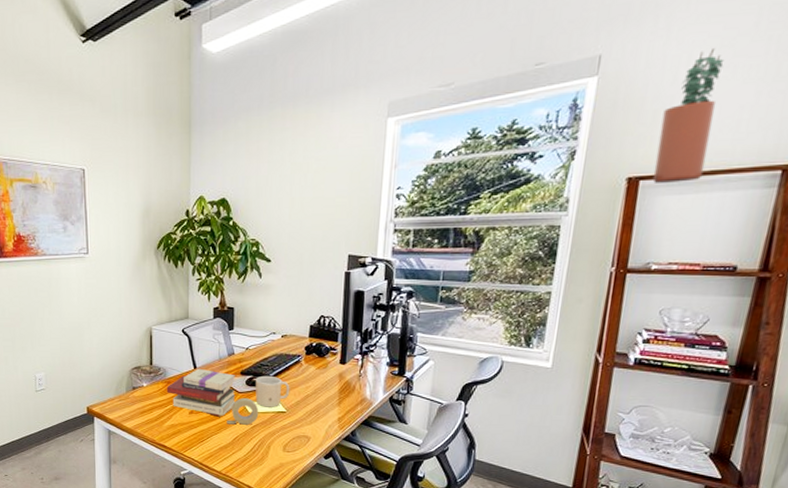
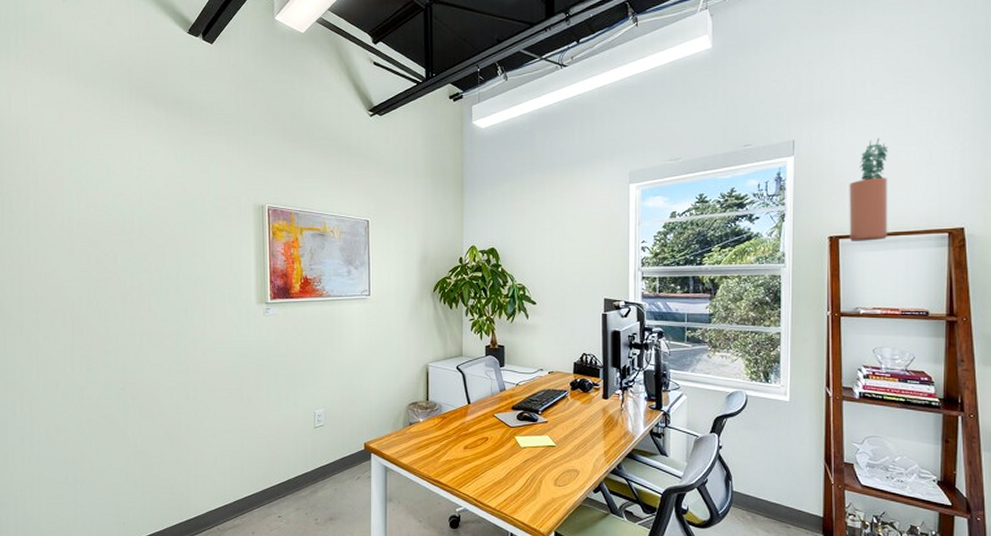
books: present [166,368,236,417] -> none [442,403,508,452]
adhesive tape: present [227,398,259,425] -> none [500,433,530,459]
mug: present [255,375,290,407] -> none [525,410,558,442]

